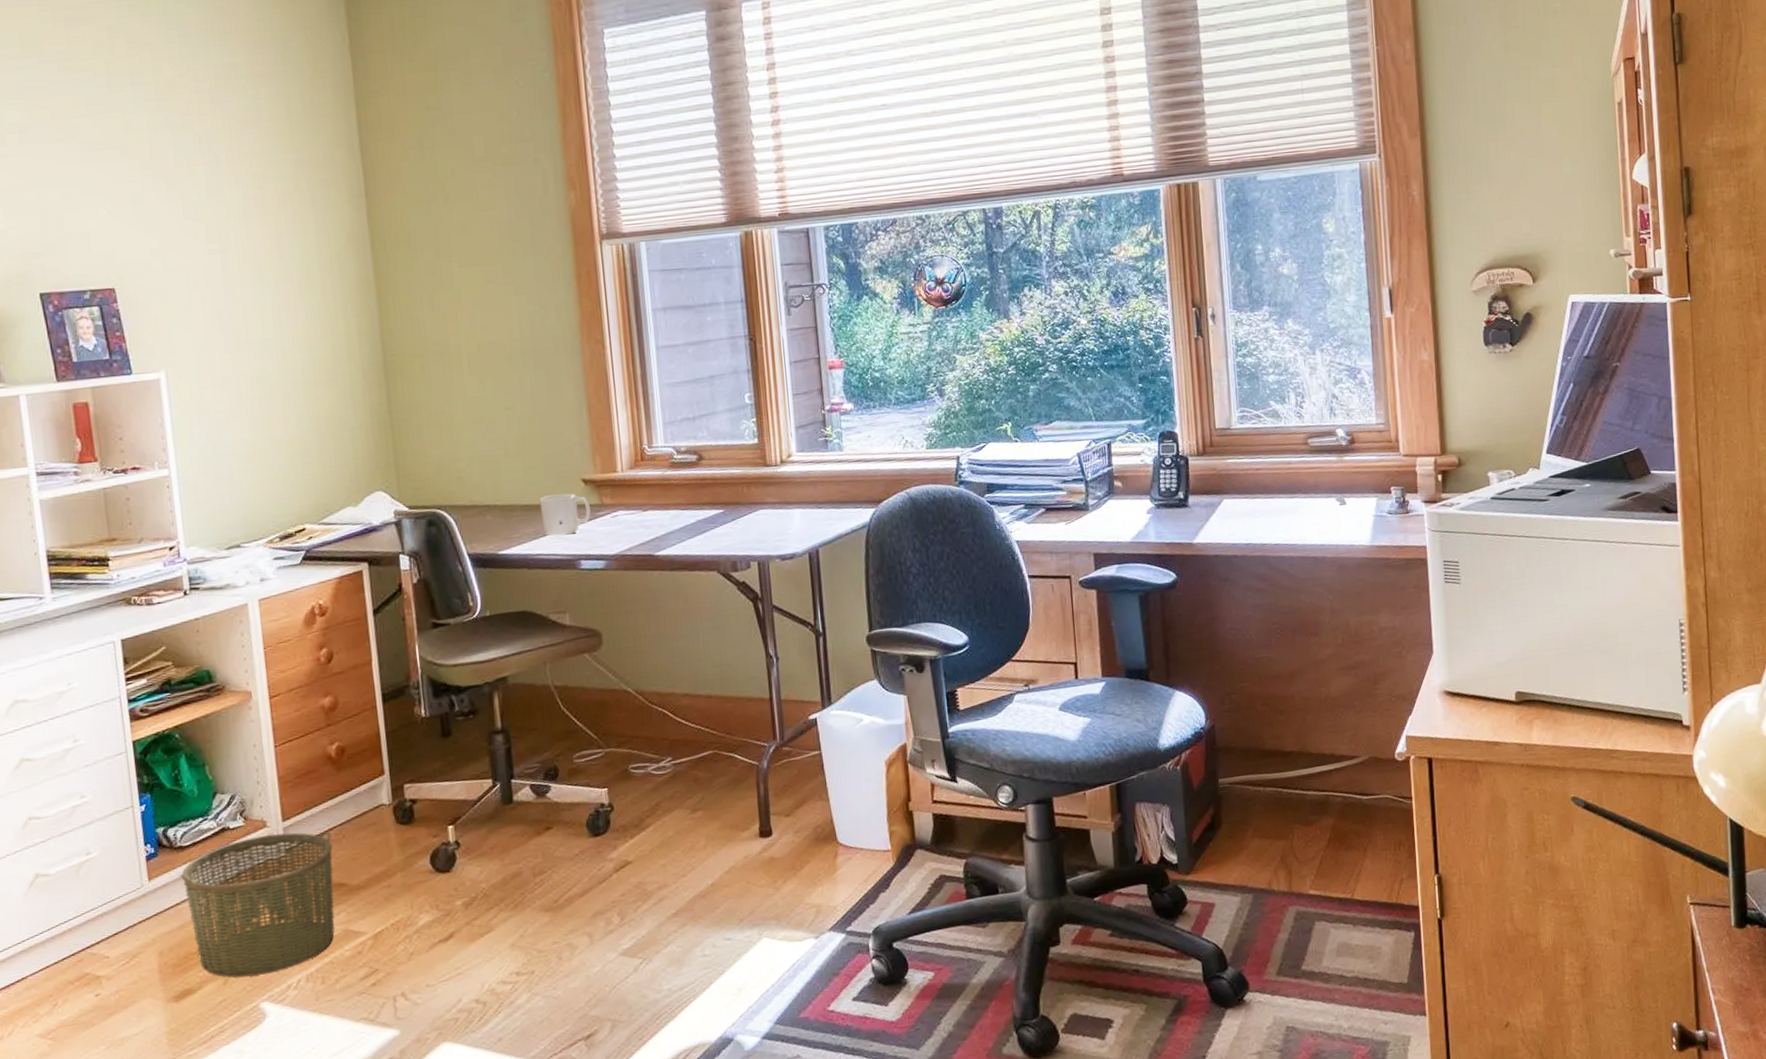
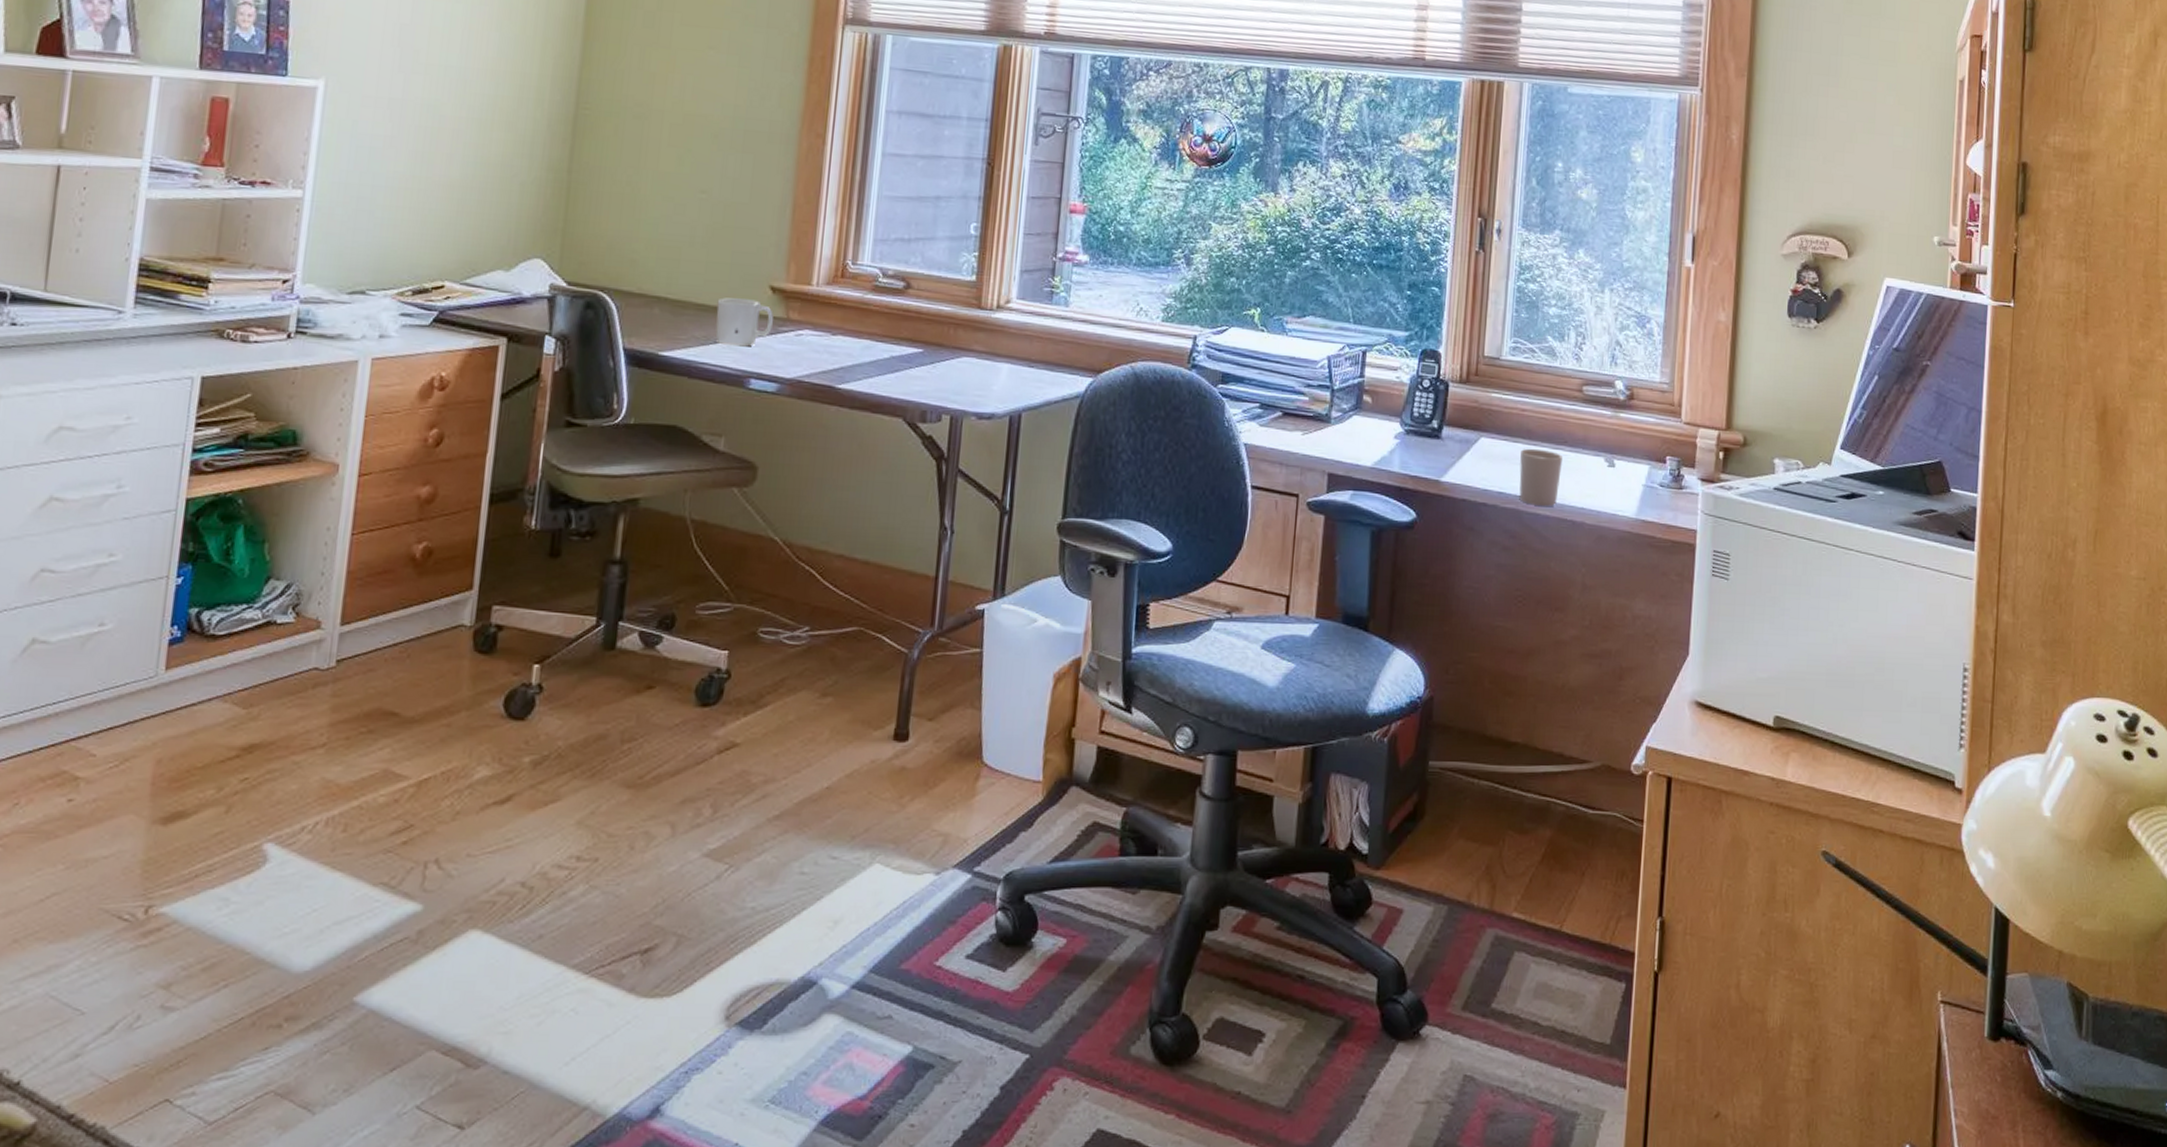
basket: present [179,831,336,978] -> none [203,639,394,808]
mug: none [1261,500,1299,550] -> present [1519,448,1562,507]

